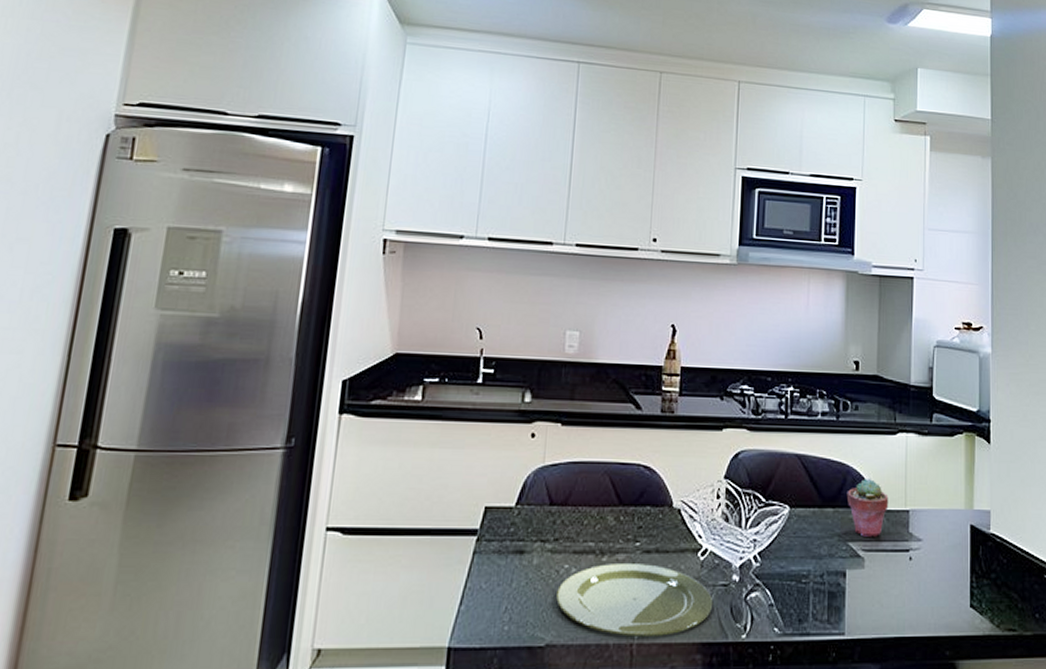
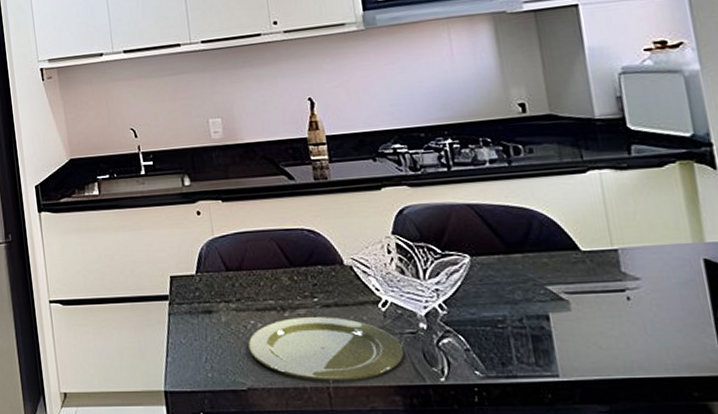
potted succulent: present [846,479,889,537] -> none [534,221,590,280]

